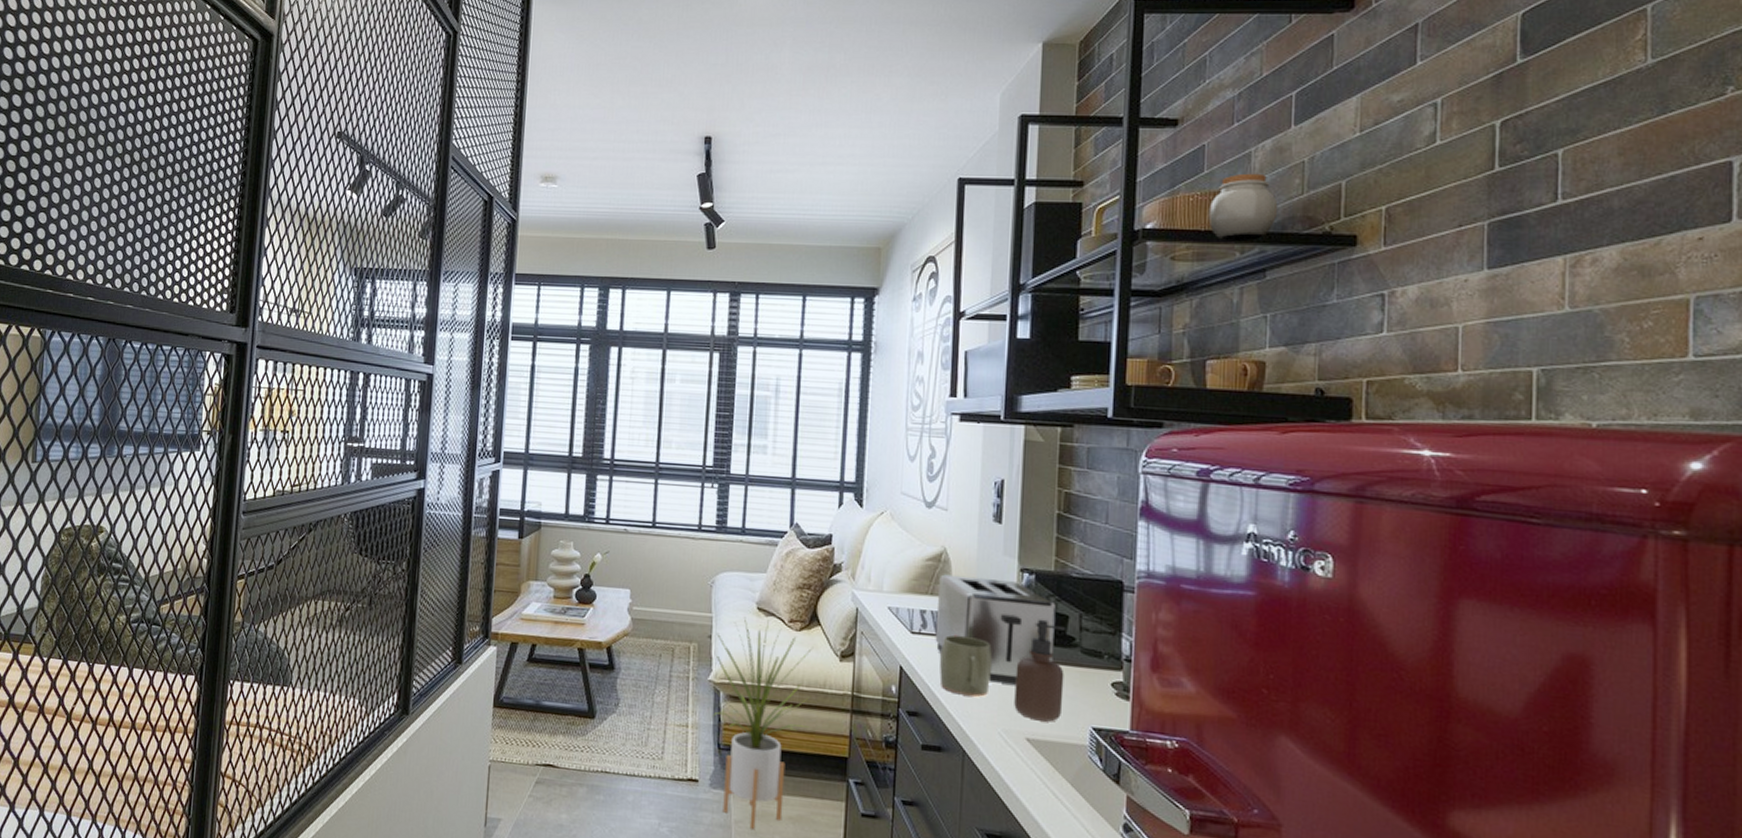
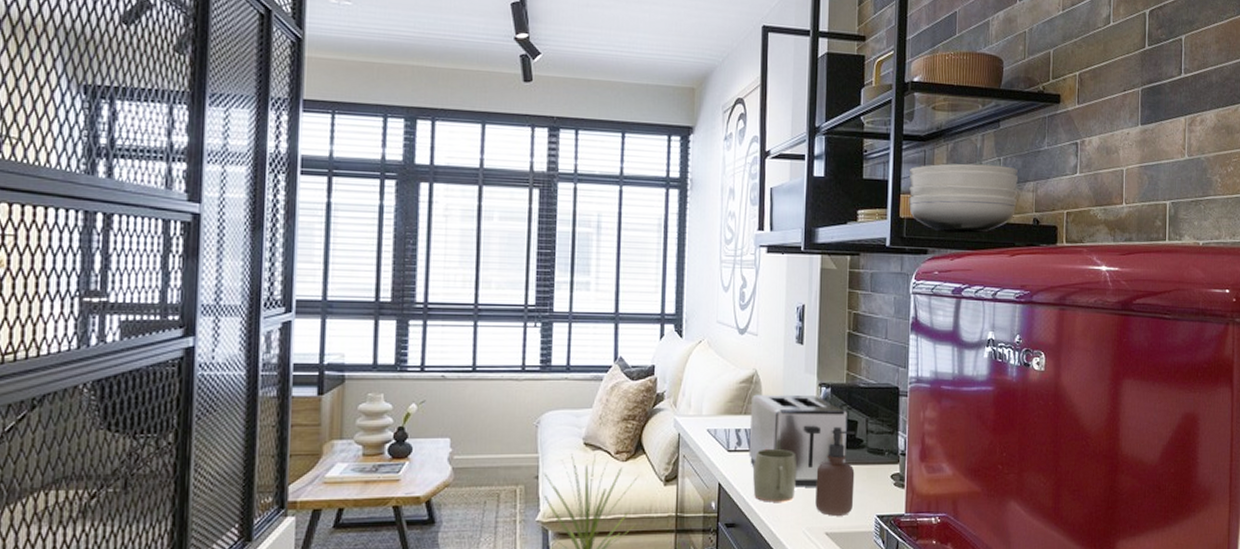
bowl: none [1137,322,1294,405] -> present [908,163,1019,234]
jar: present [1208,173,1279,242] -> none [959,38,1008,97]

